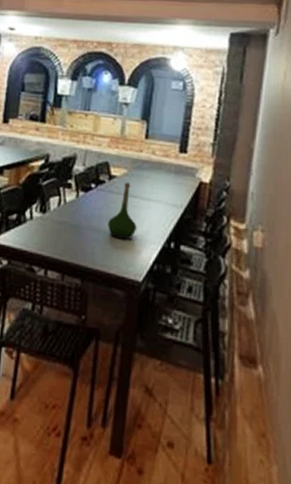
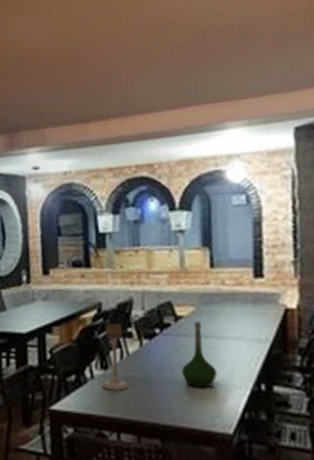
candle holder: none [38,173,64,233] -> present [102,323,129,390]

